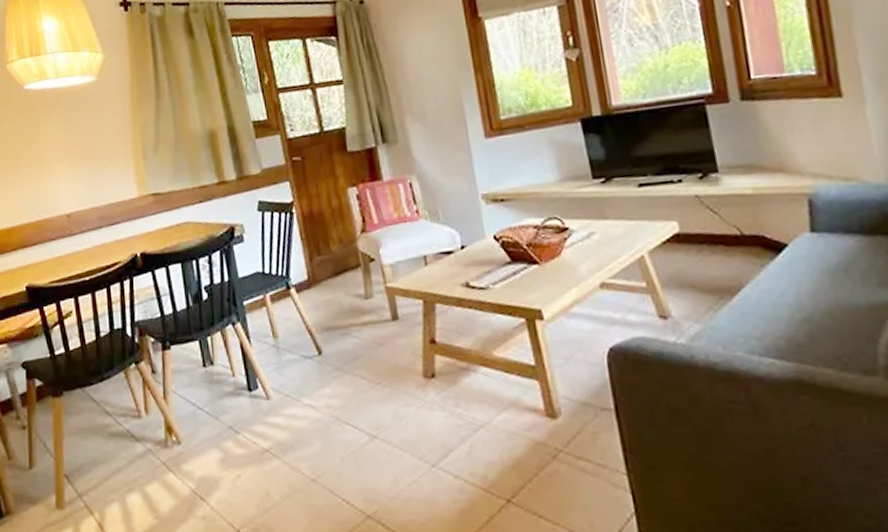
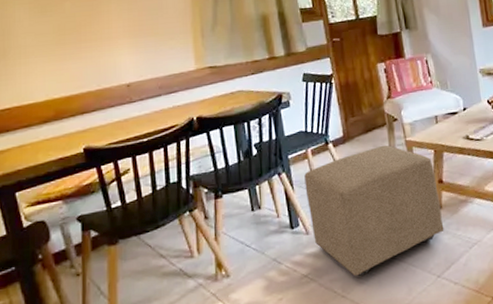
ottoman: none [262,292,439,456] -> present [304,145,444,277]

